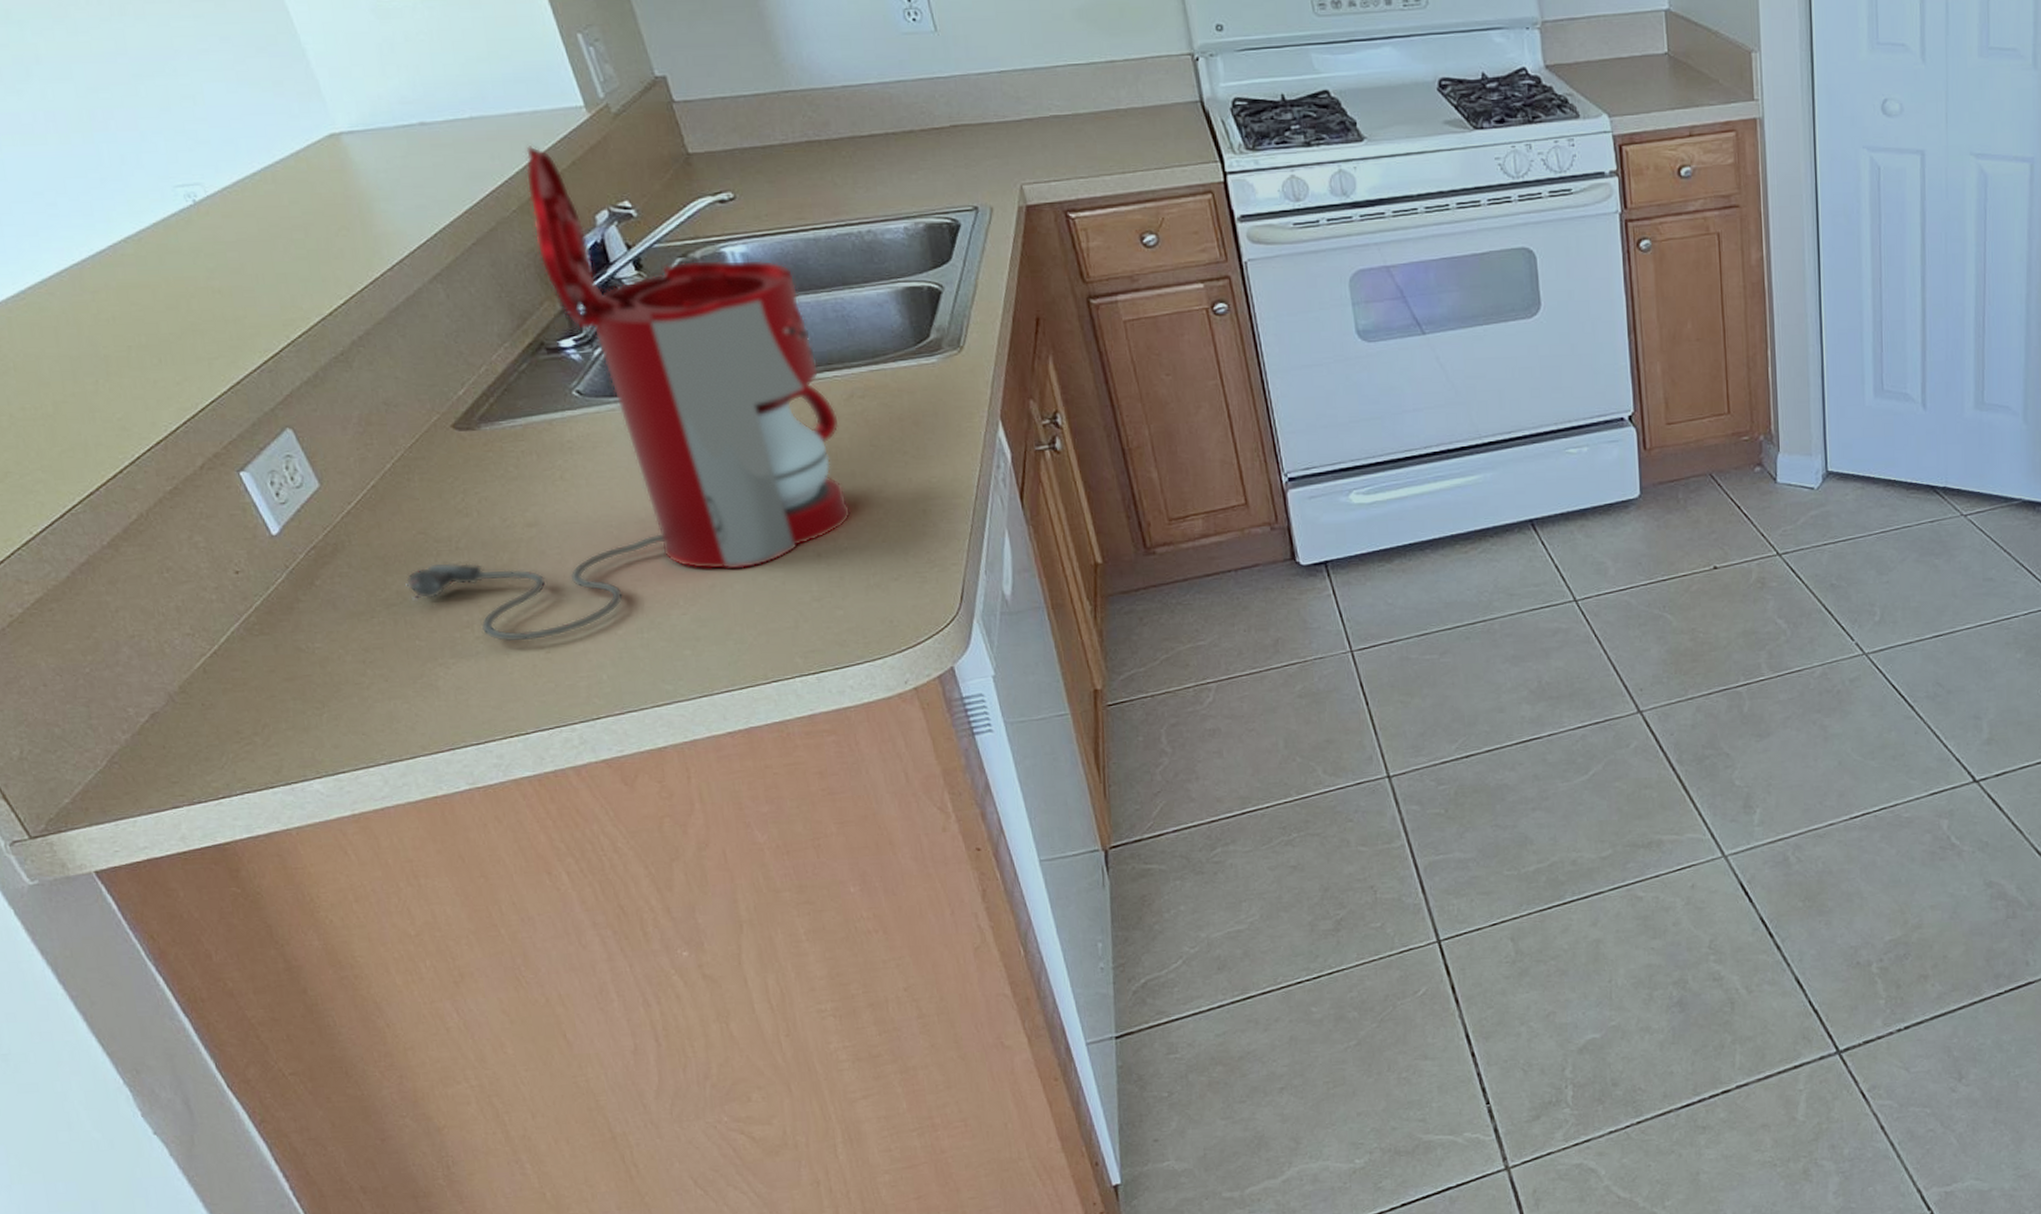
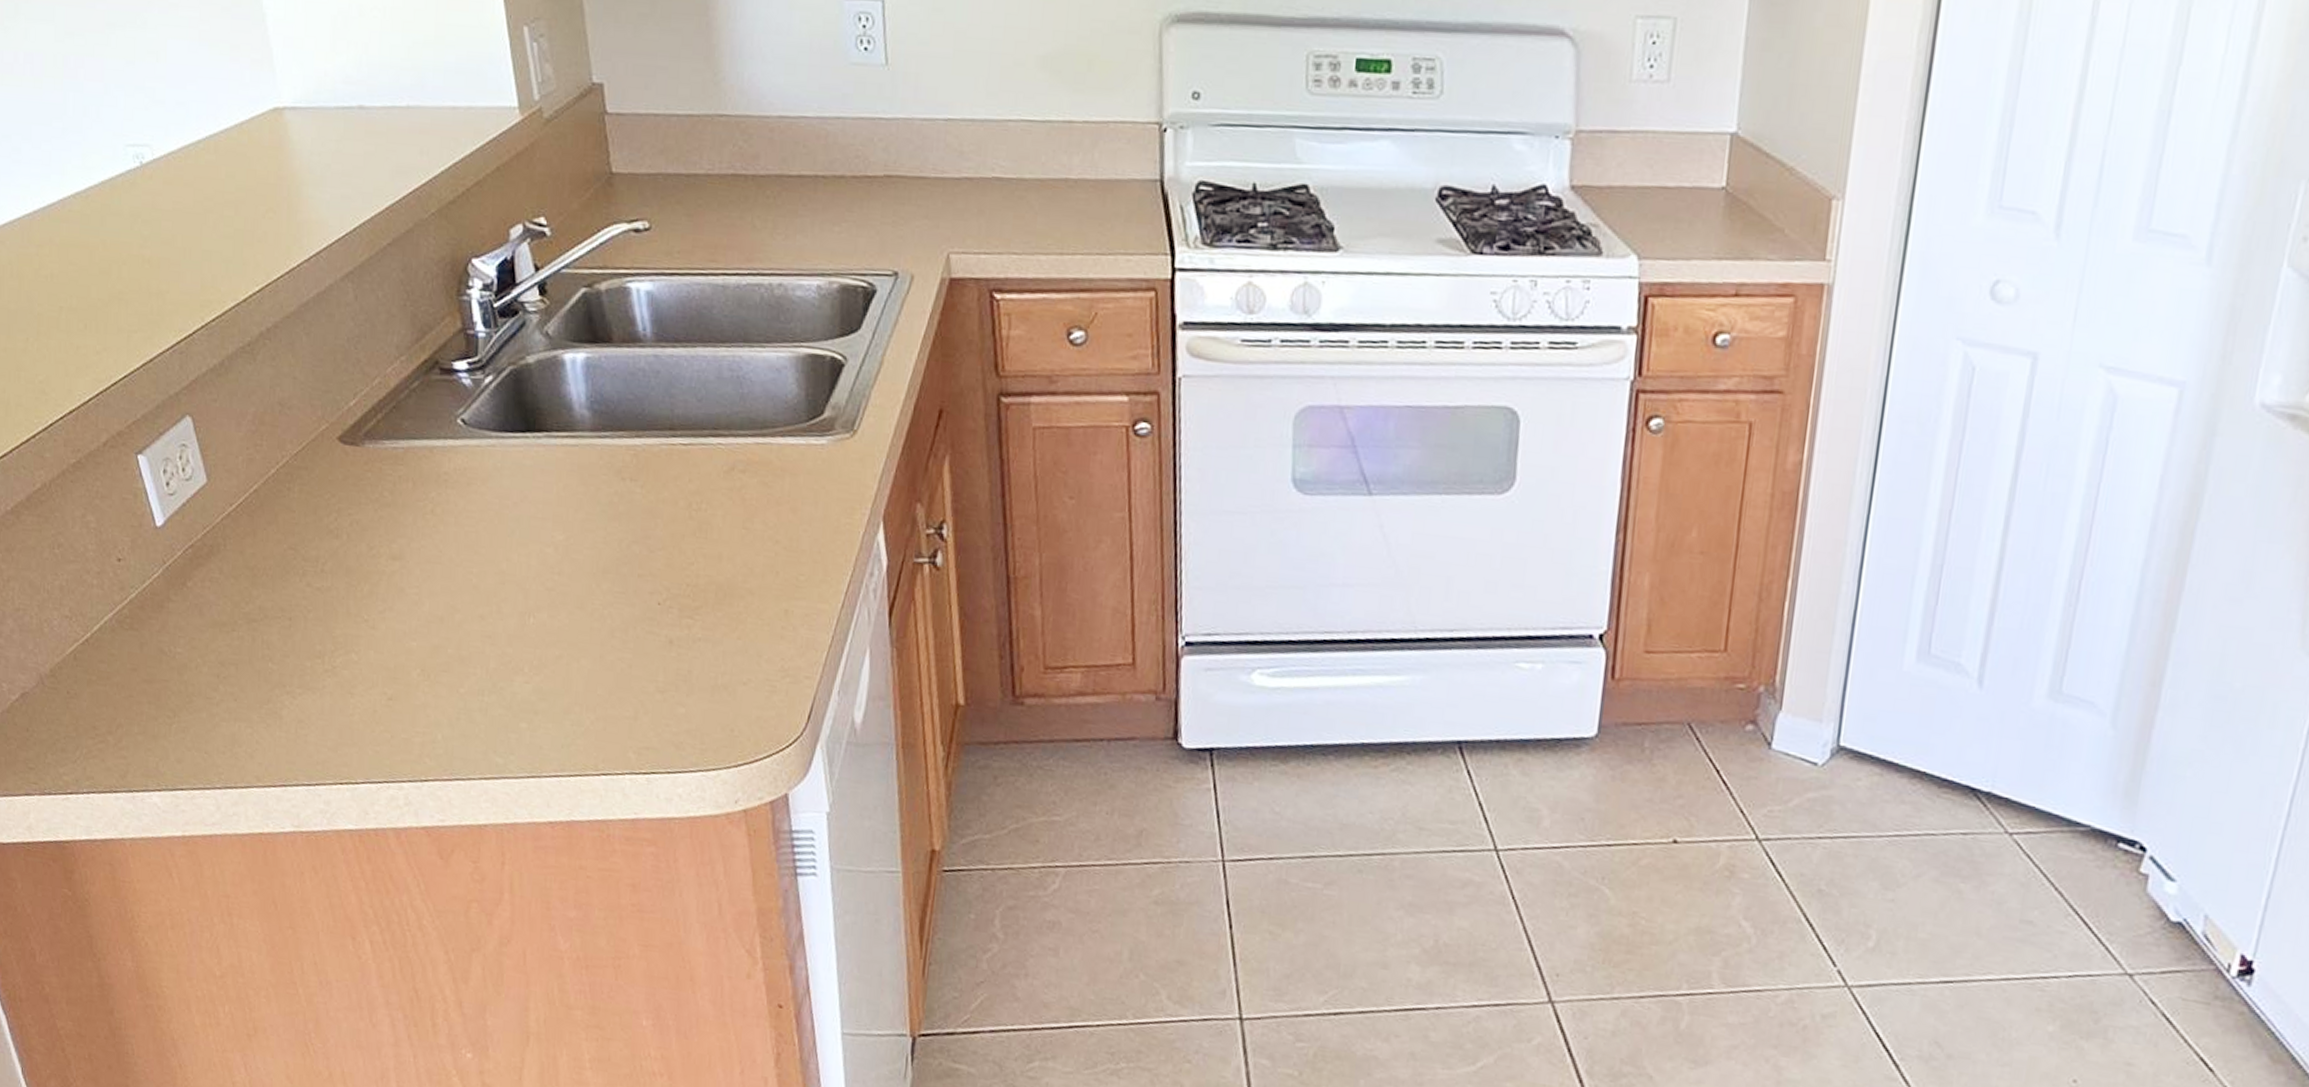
coffee maker: present [405,146,852,643] -> none [269,144,716,685]

